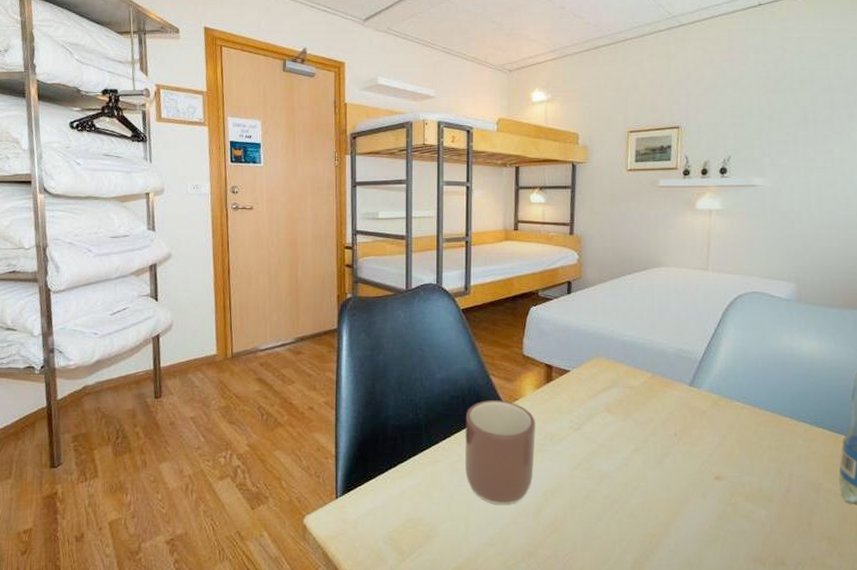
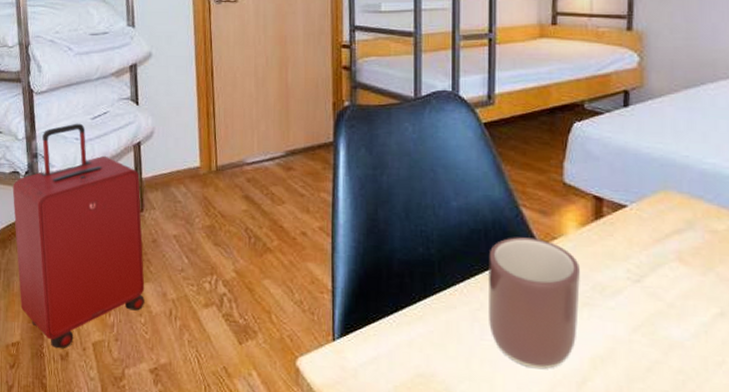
suitcase: none [27,319,162,531] -> present [12,123,145,349]

